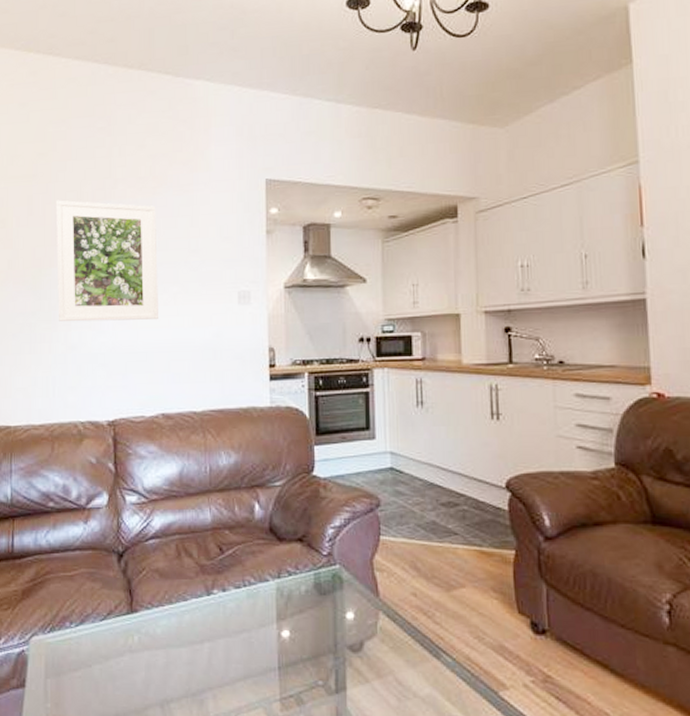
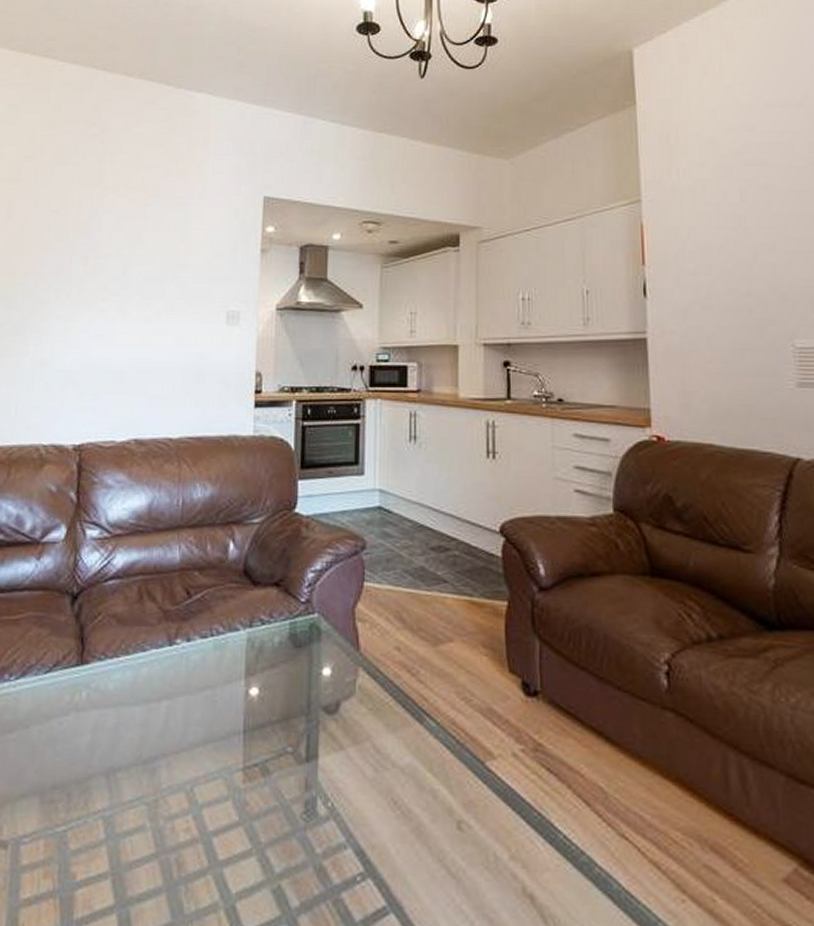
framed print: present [55,200,158,322] -> none [29,205,146,338]

